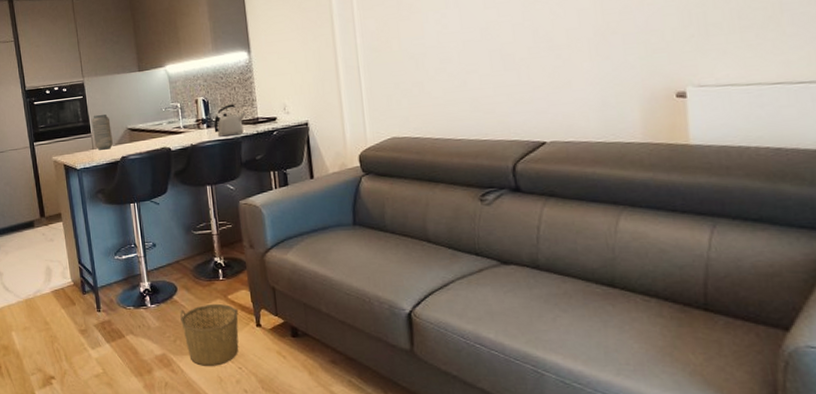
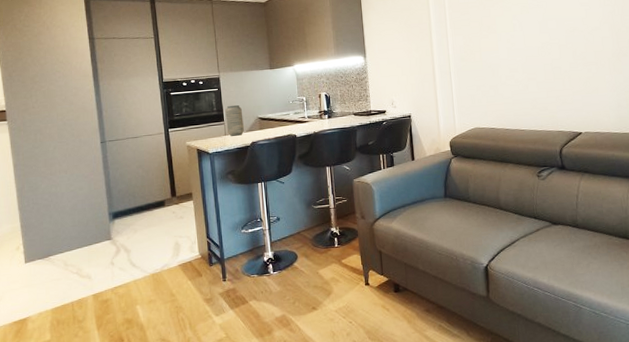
basket: present [180,303,239,366] -> none [299,267,350,323]
kettle: present [213,104,246,137] -> none [334,99,361,126]

